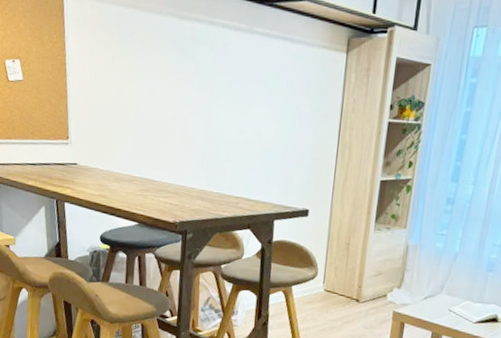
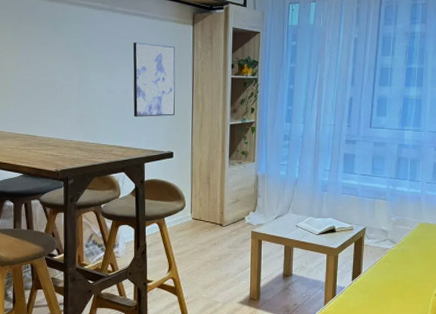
wall art: none [265,72,322,166] -> present [133,42,176,118]

